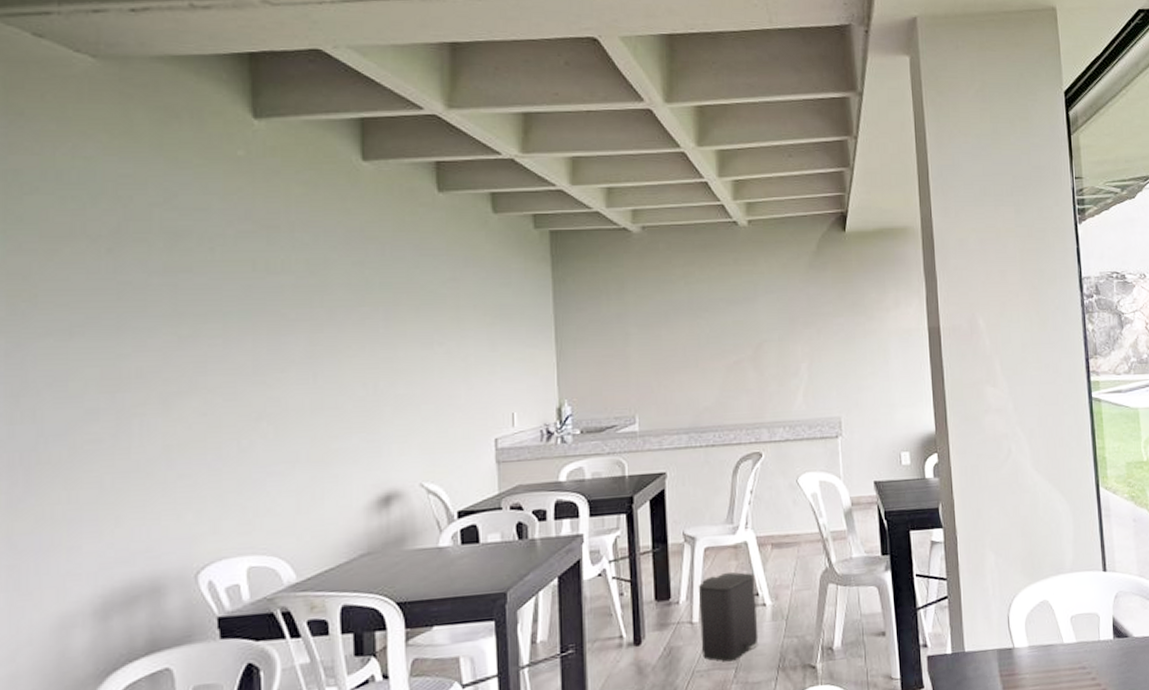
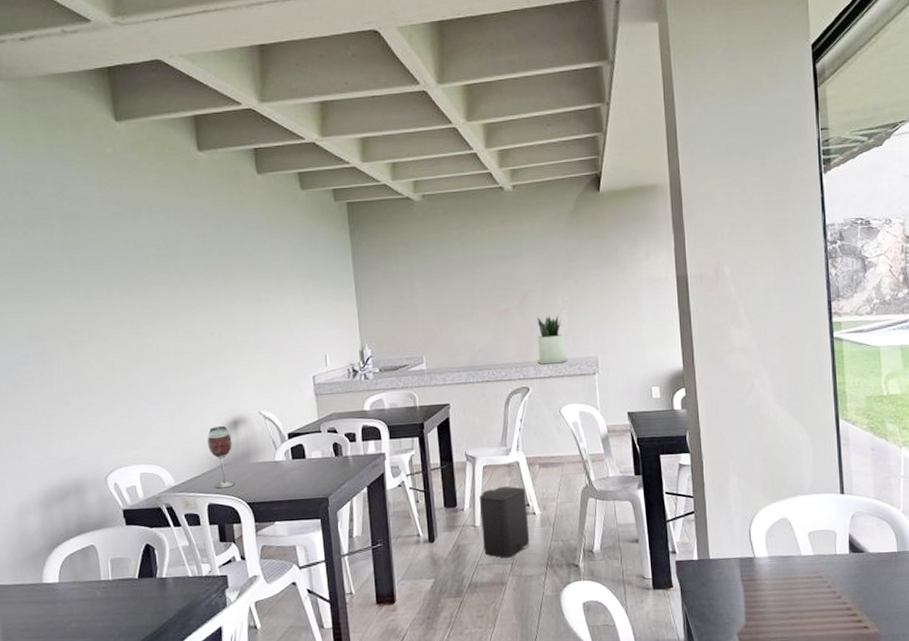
wineglass: none [348,503,382,585] -> present [207,426,235,489]
planter: none [771,369,808,426] -> present [537,316,569,365]

